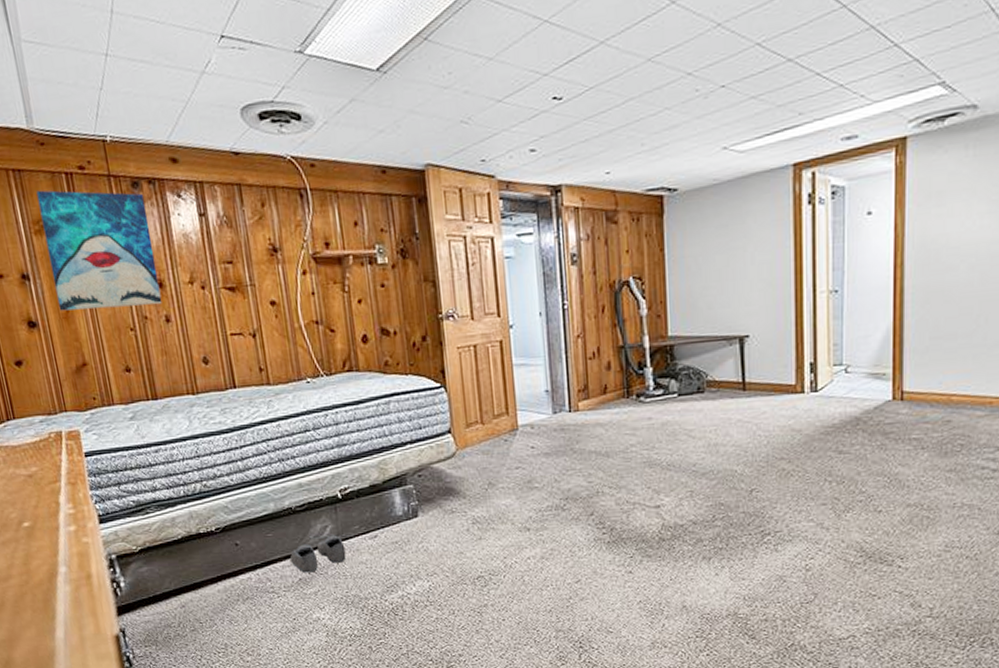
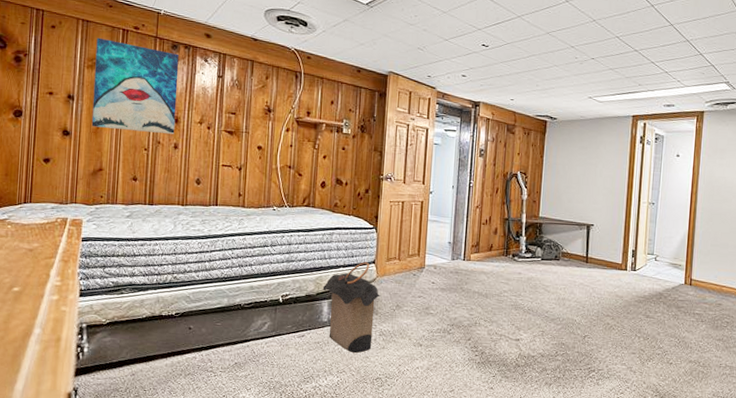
shoe: present [290,535,346,573] -> none [230,330,277,359]
laundry hamper: none [389,432,466,549] -> present [322,262,381,353]

